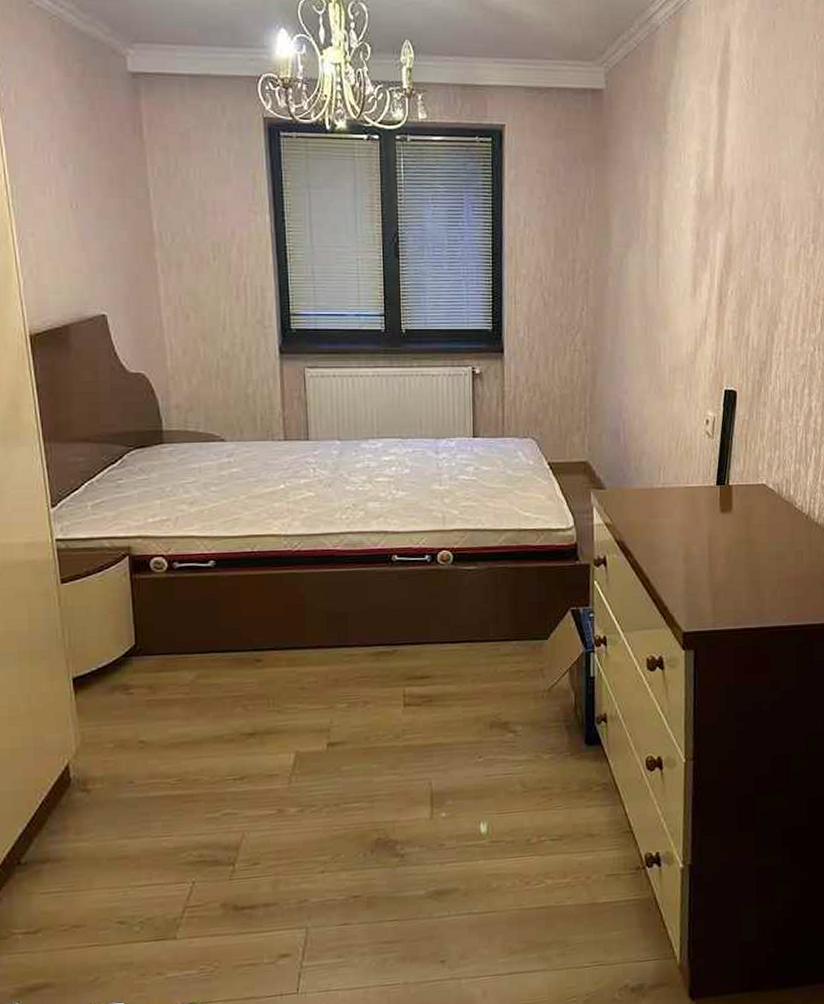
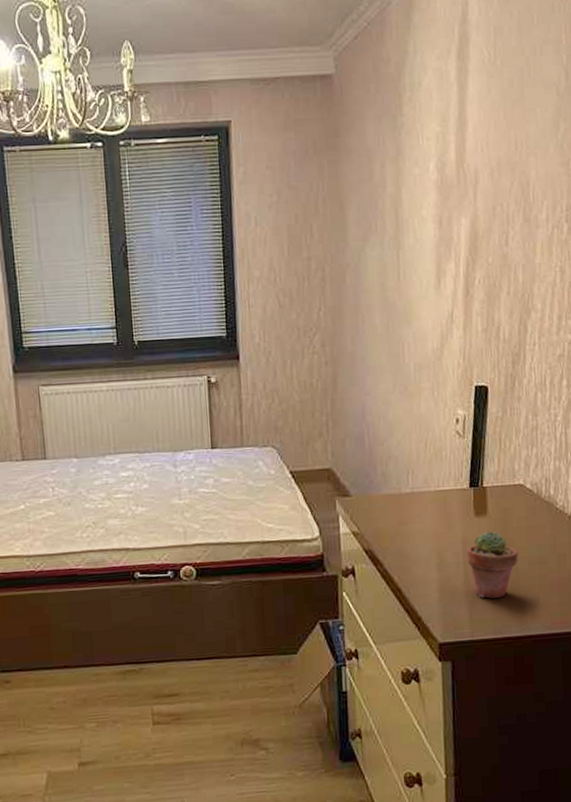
potted succulent: none [712,526,760,591] -> present [467,530,519,599]

